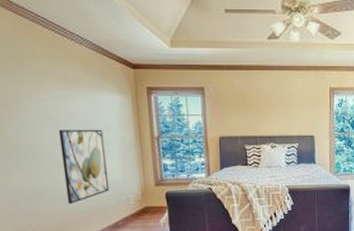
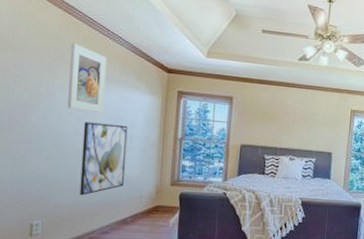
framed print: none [29,48,75,119] -> present [67,43,107,113]

